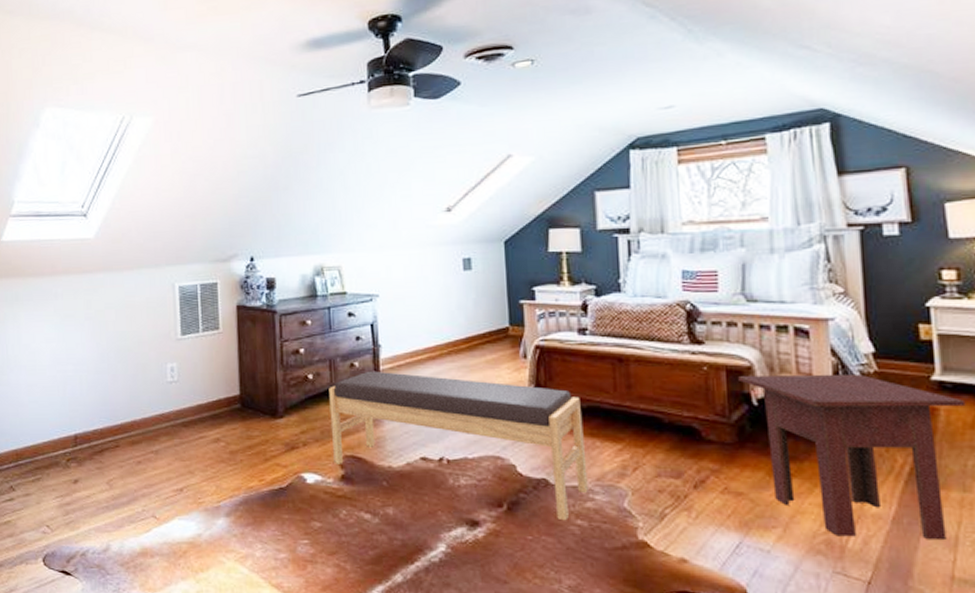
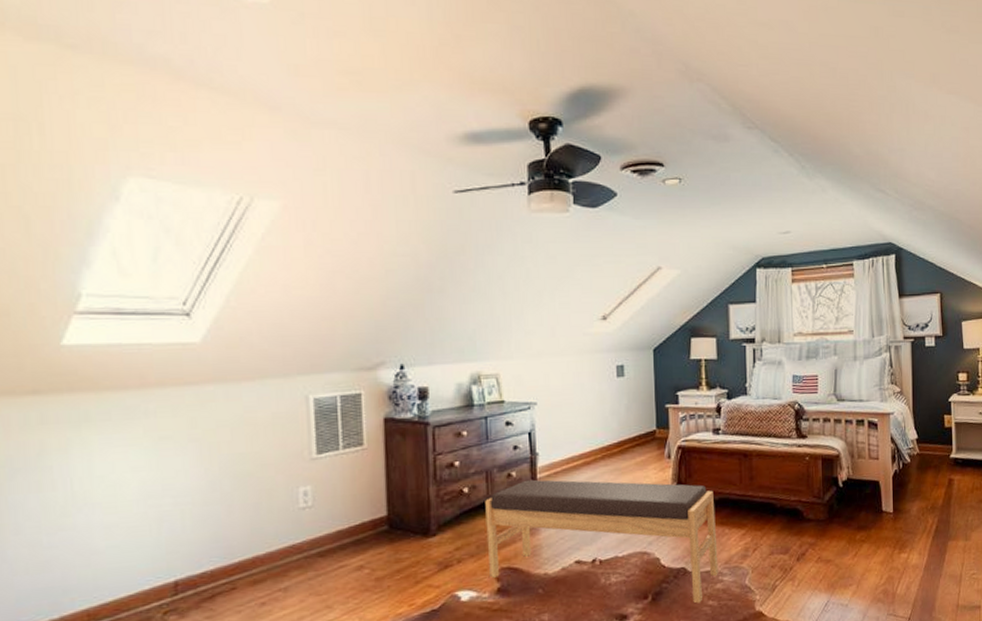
side table: present [738,375,966,541] -> none [830,457,969,586]

